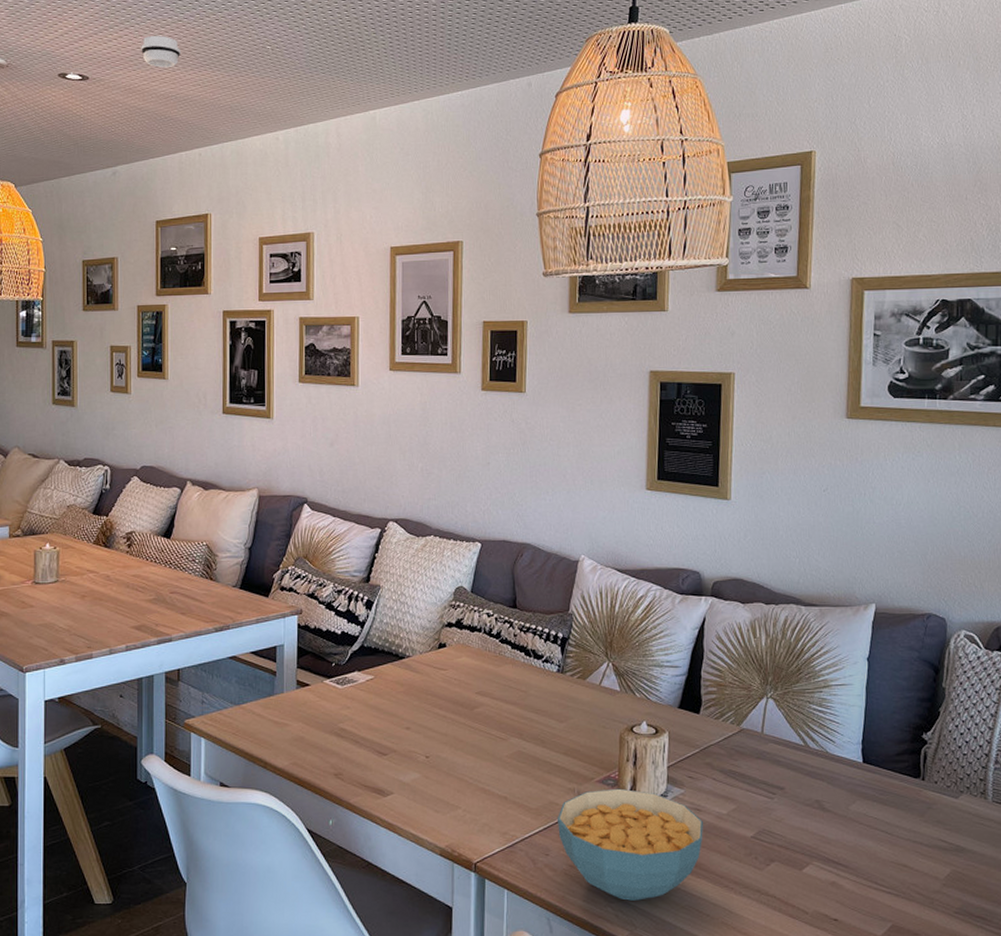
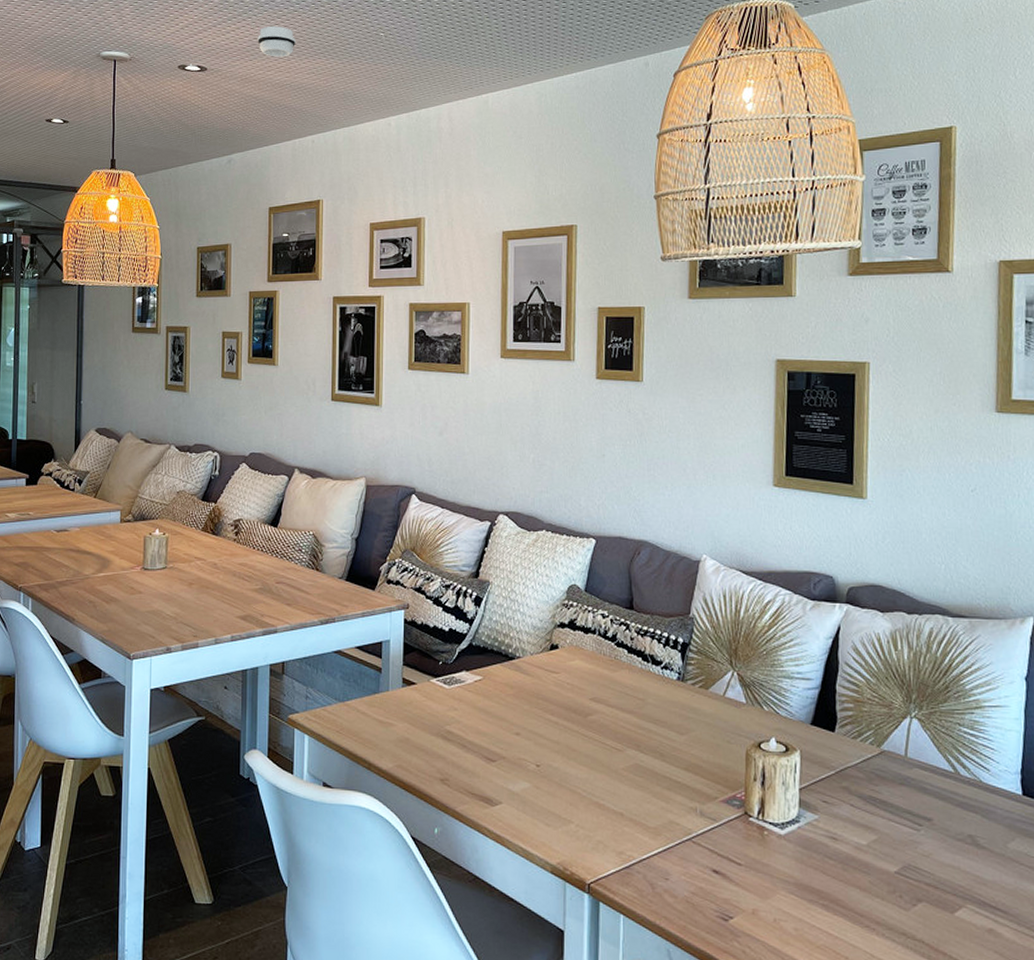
cereal bowl: present [558,788,703,901] -> none [678,810,840,936]

